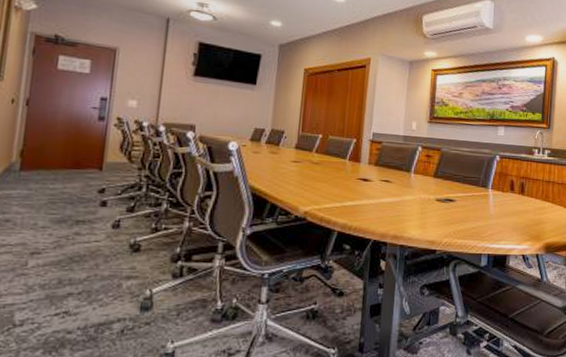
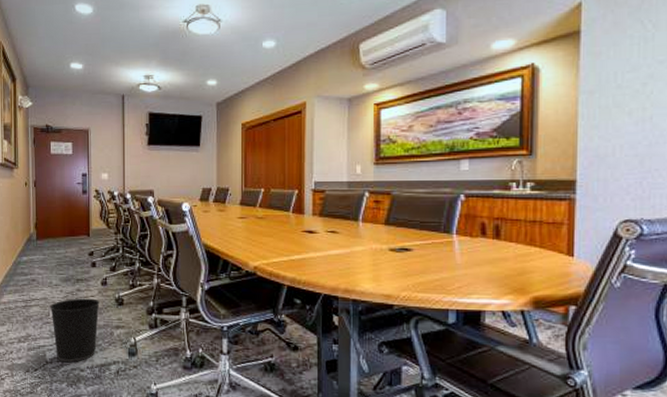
wastebasket: none [28,243,107,322] -> present [49,298,100,362]

